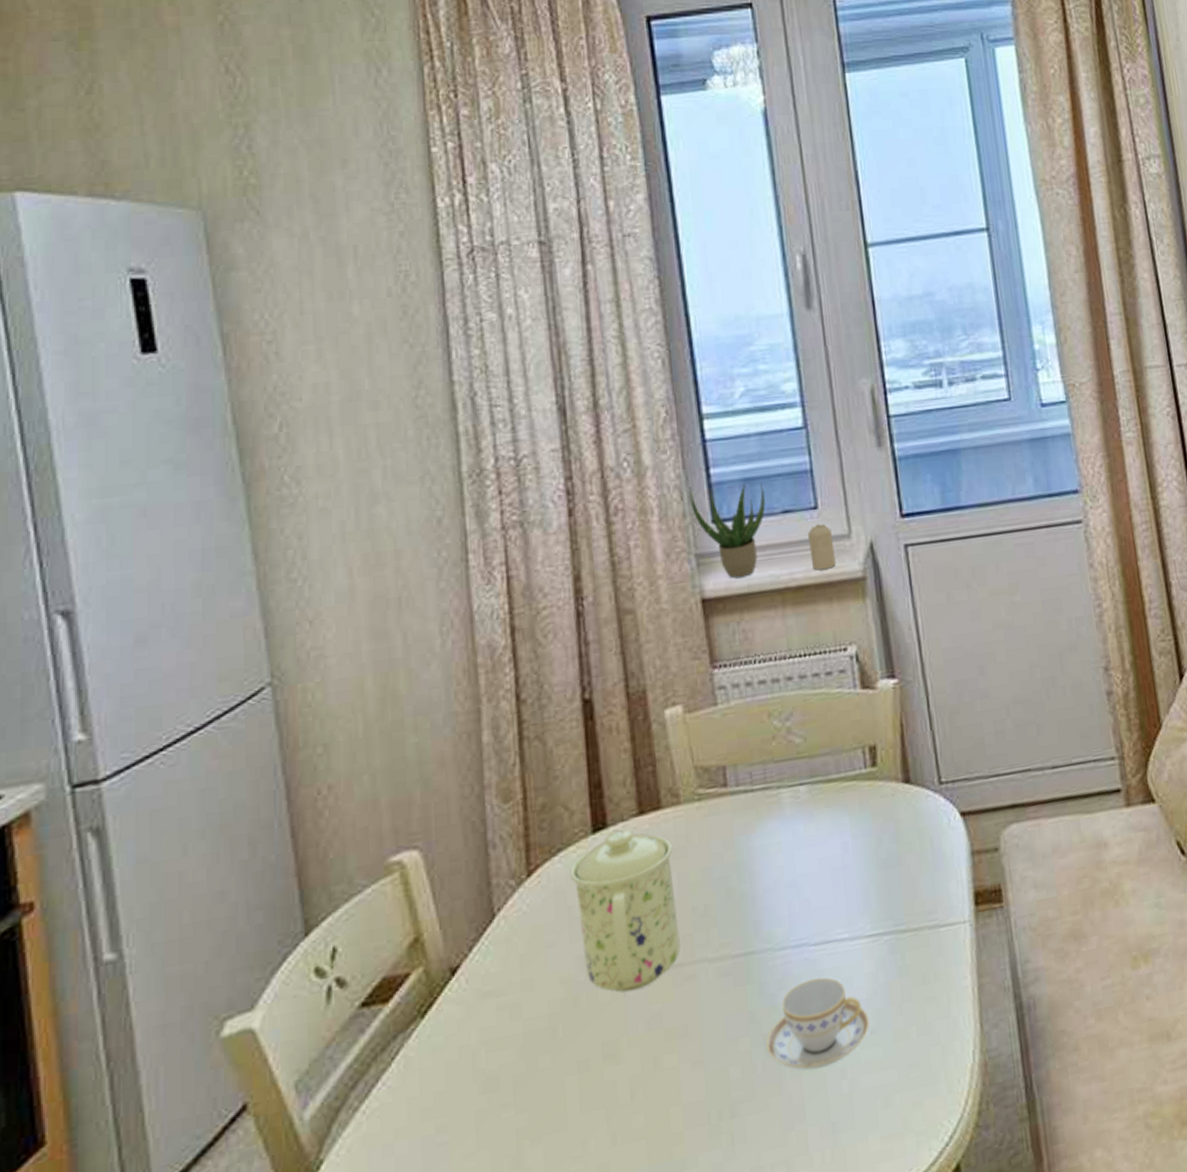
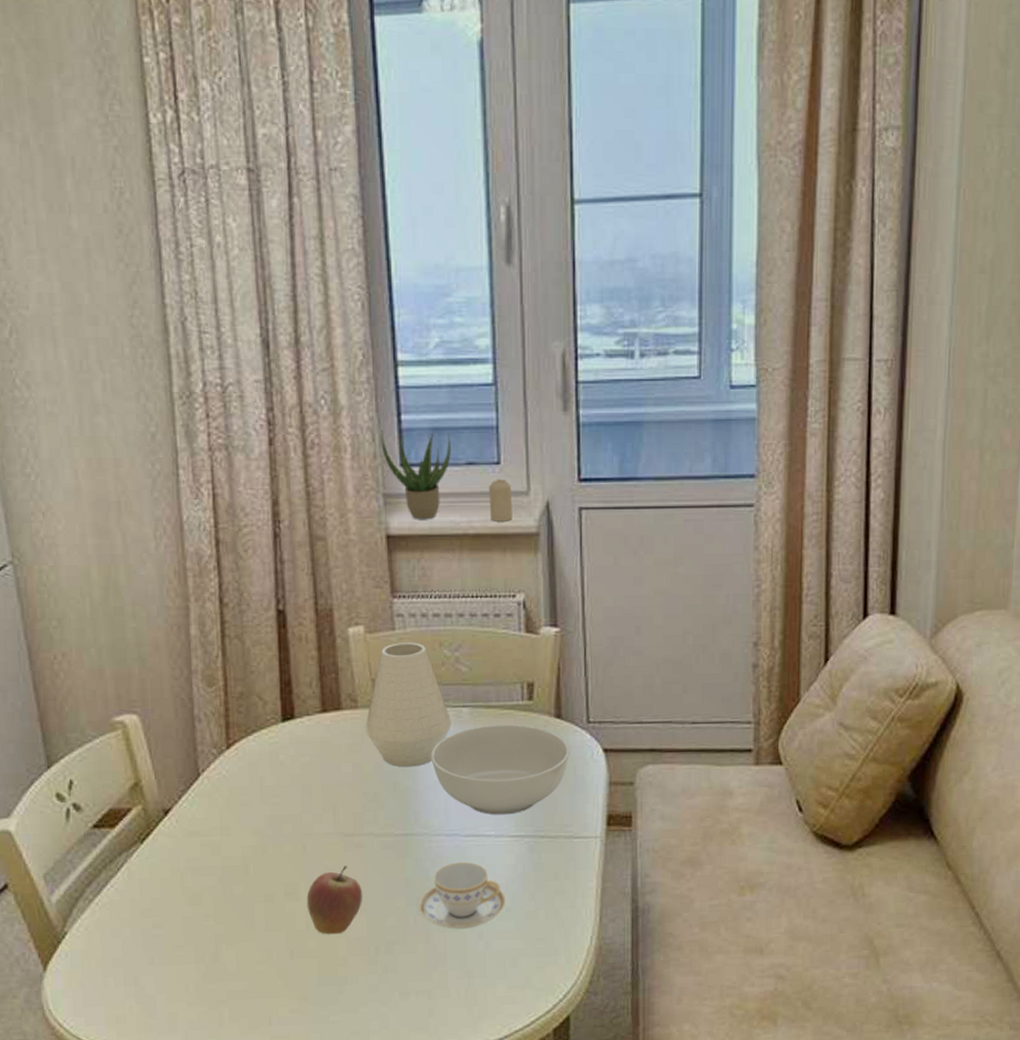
mug: present [570,829,681,992] -> none [262,722,352,848]
fruit: none [629,1006,699,1105] -> present [306,866,363,935]
vase: none [689,716,789,869] -> present [365,642,452,767]
bowl: none [767,796,924,913] -> present [431,724,570,815]

